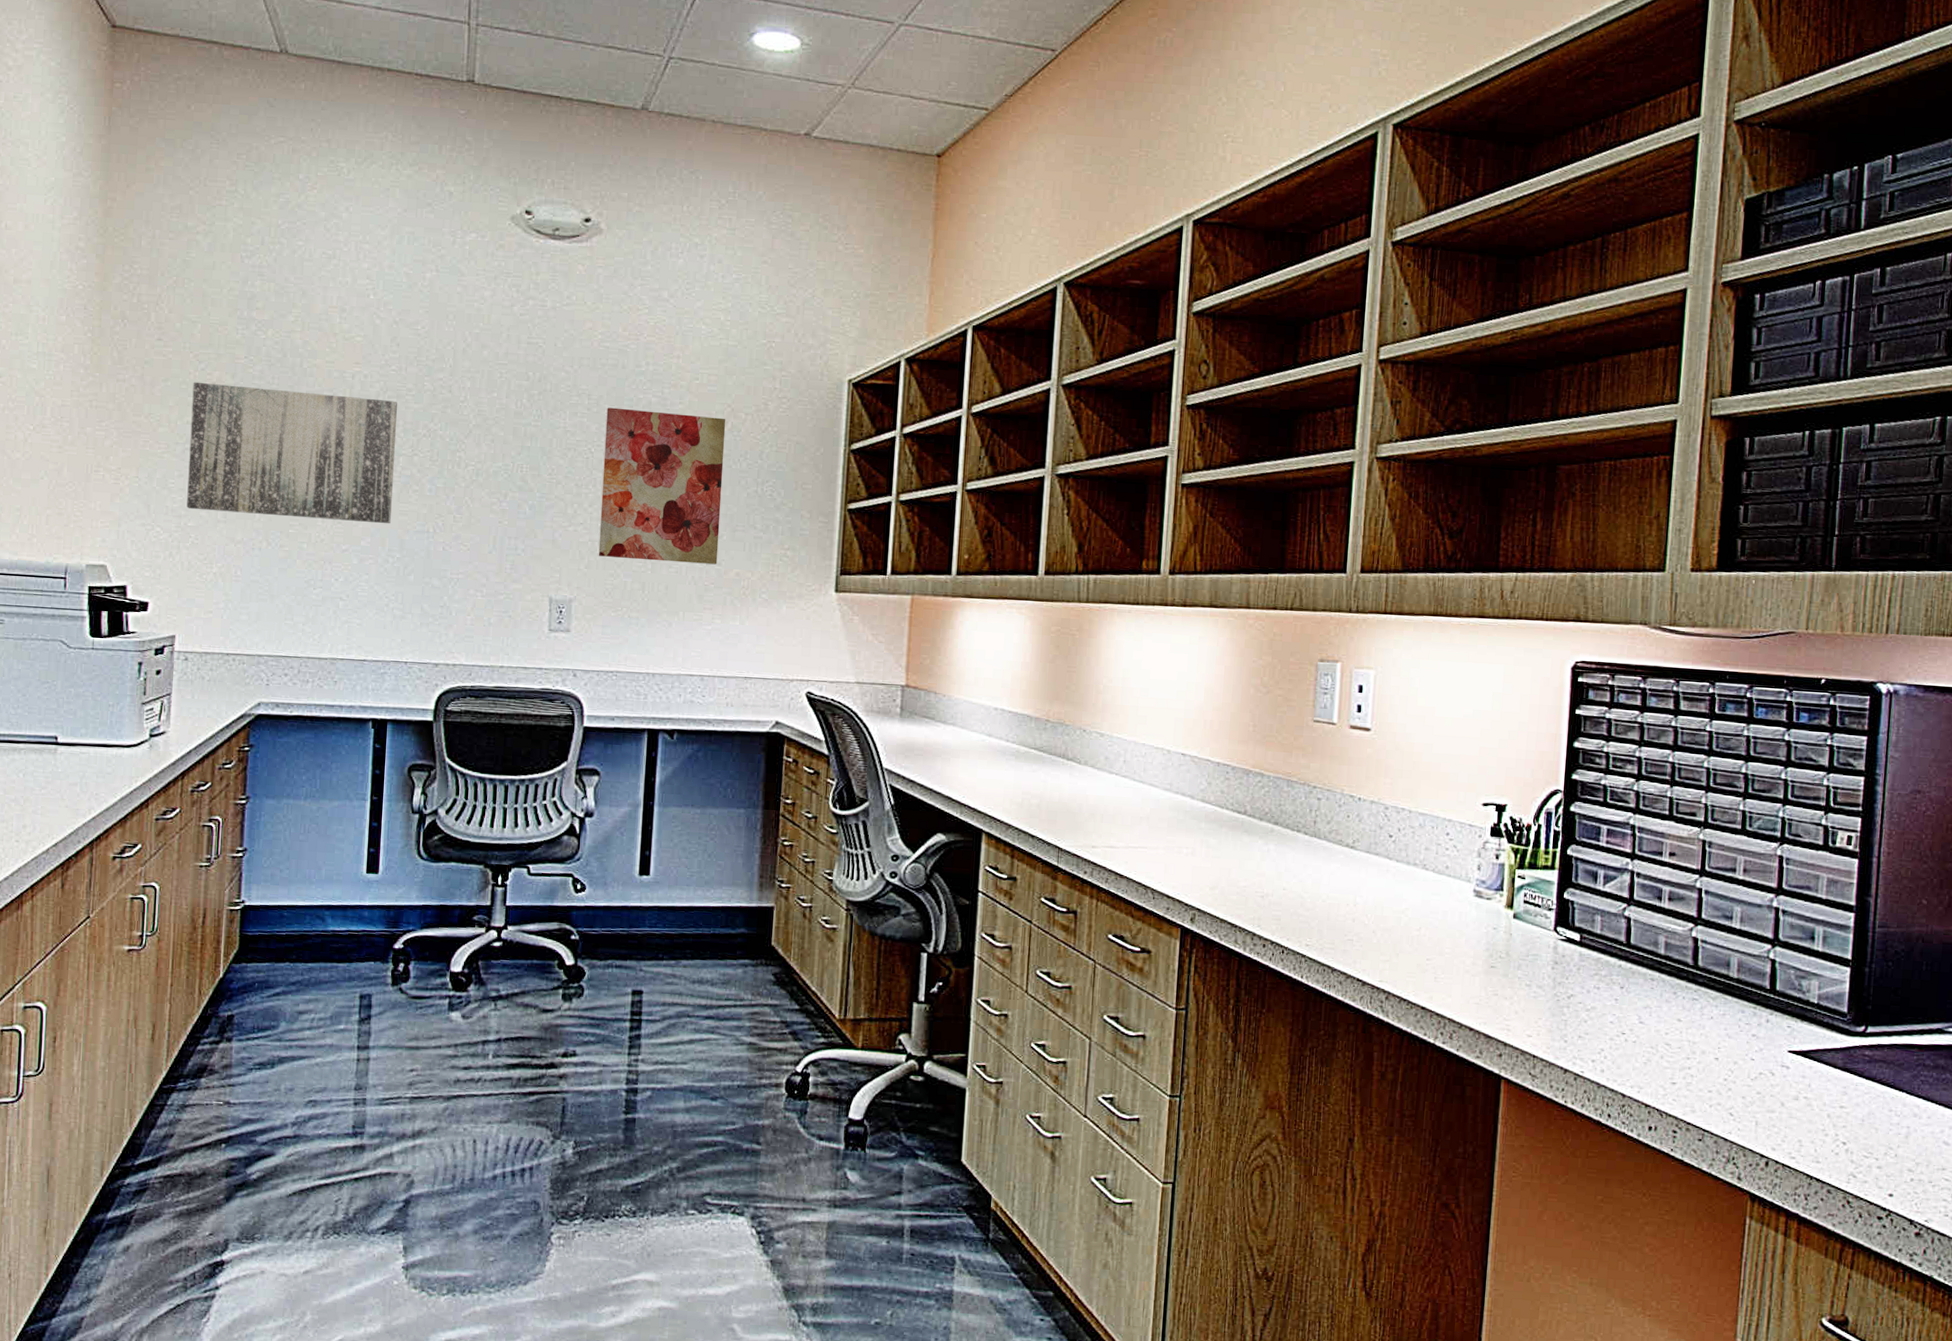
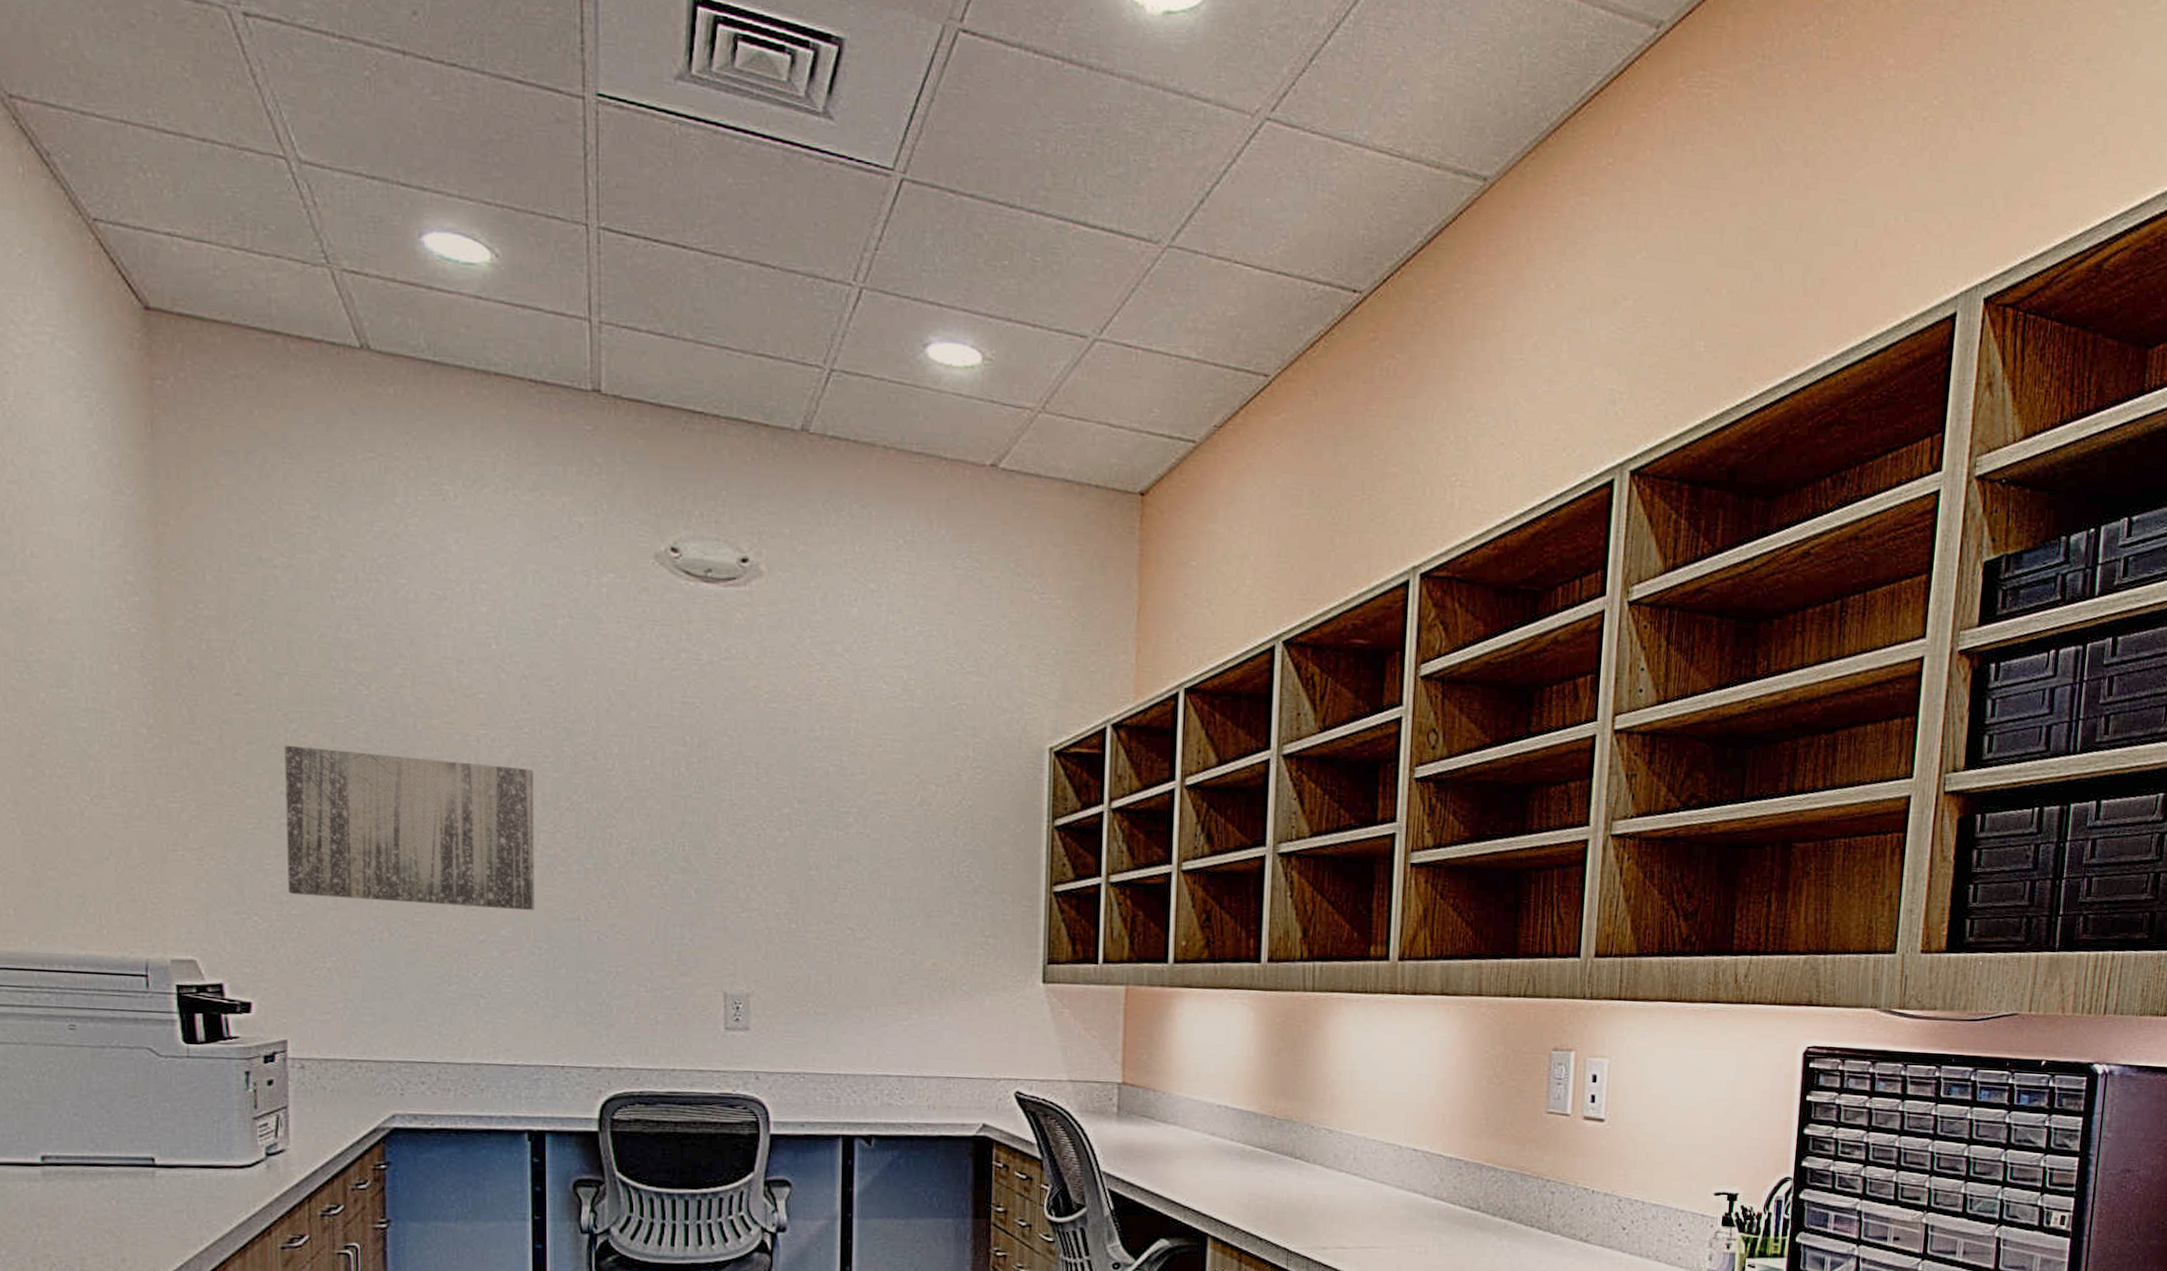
wall art: present [598,407,726,565] -> none [777,777,915,954]

